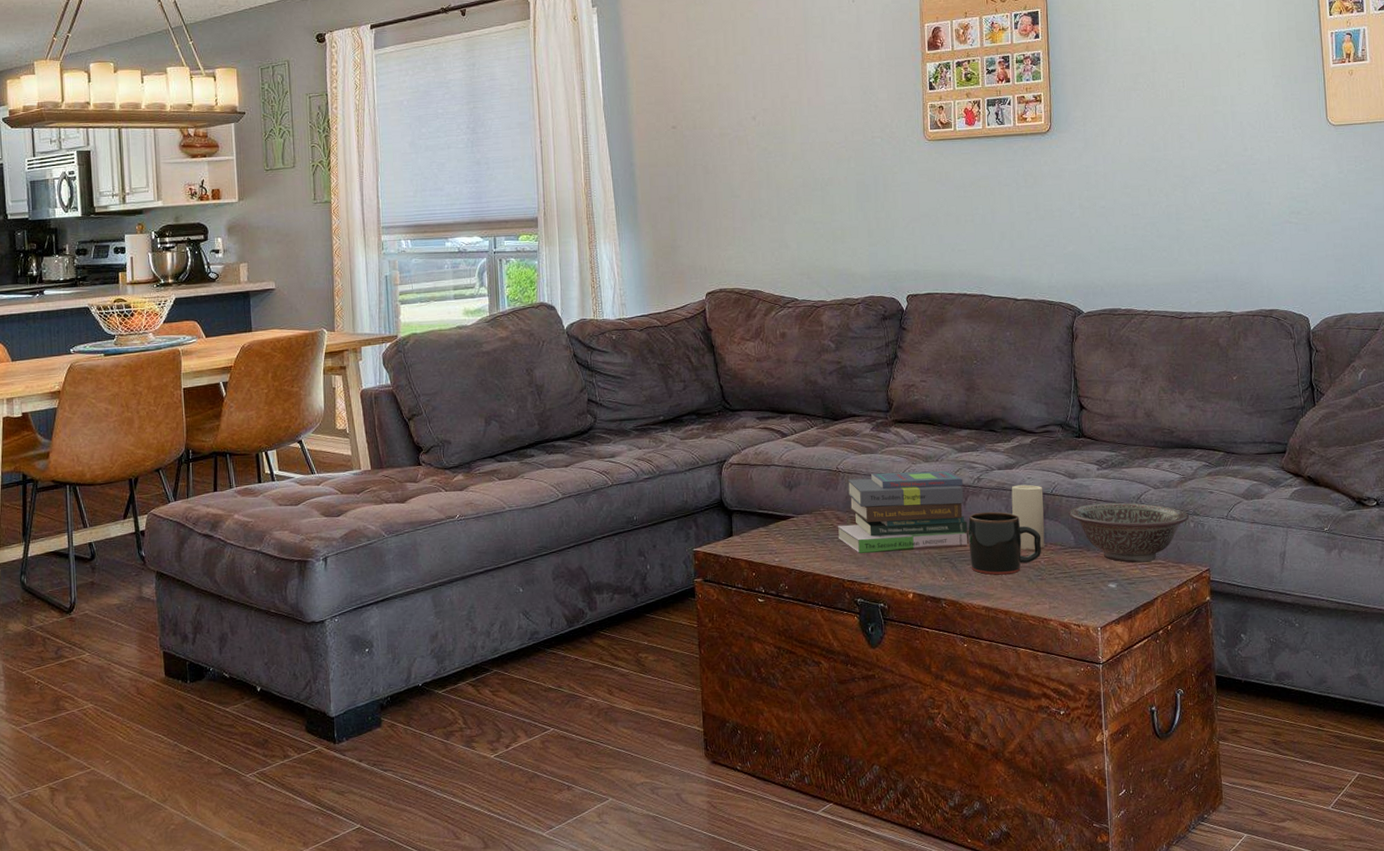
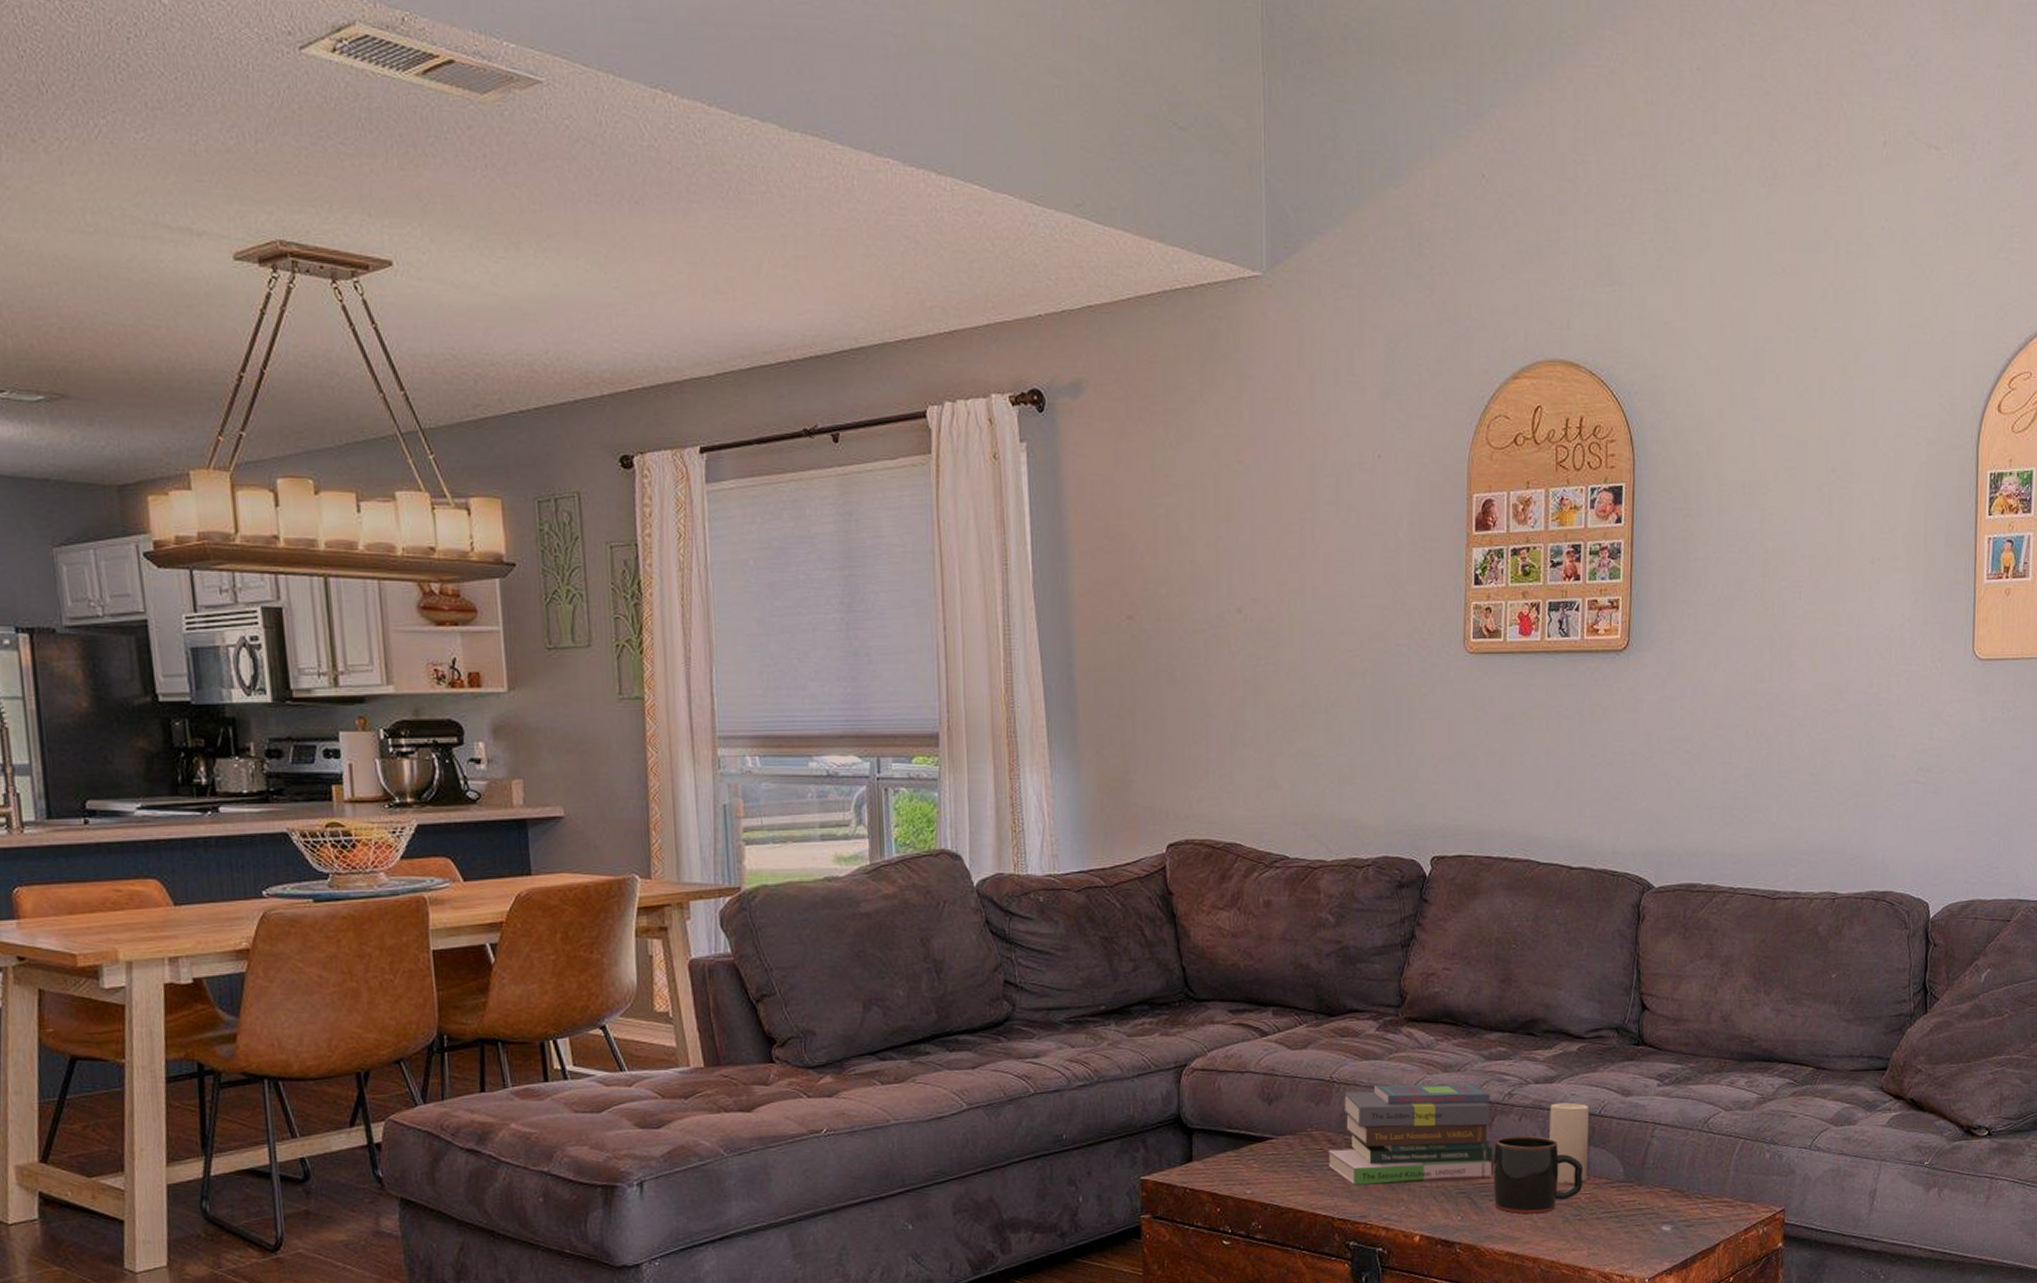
decorative bowl: present [1068,502,1190,563] -> none [1618,1127,1766,1201]

